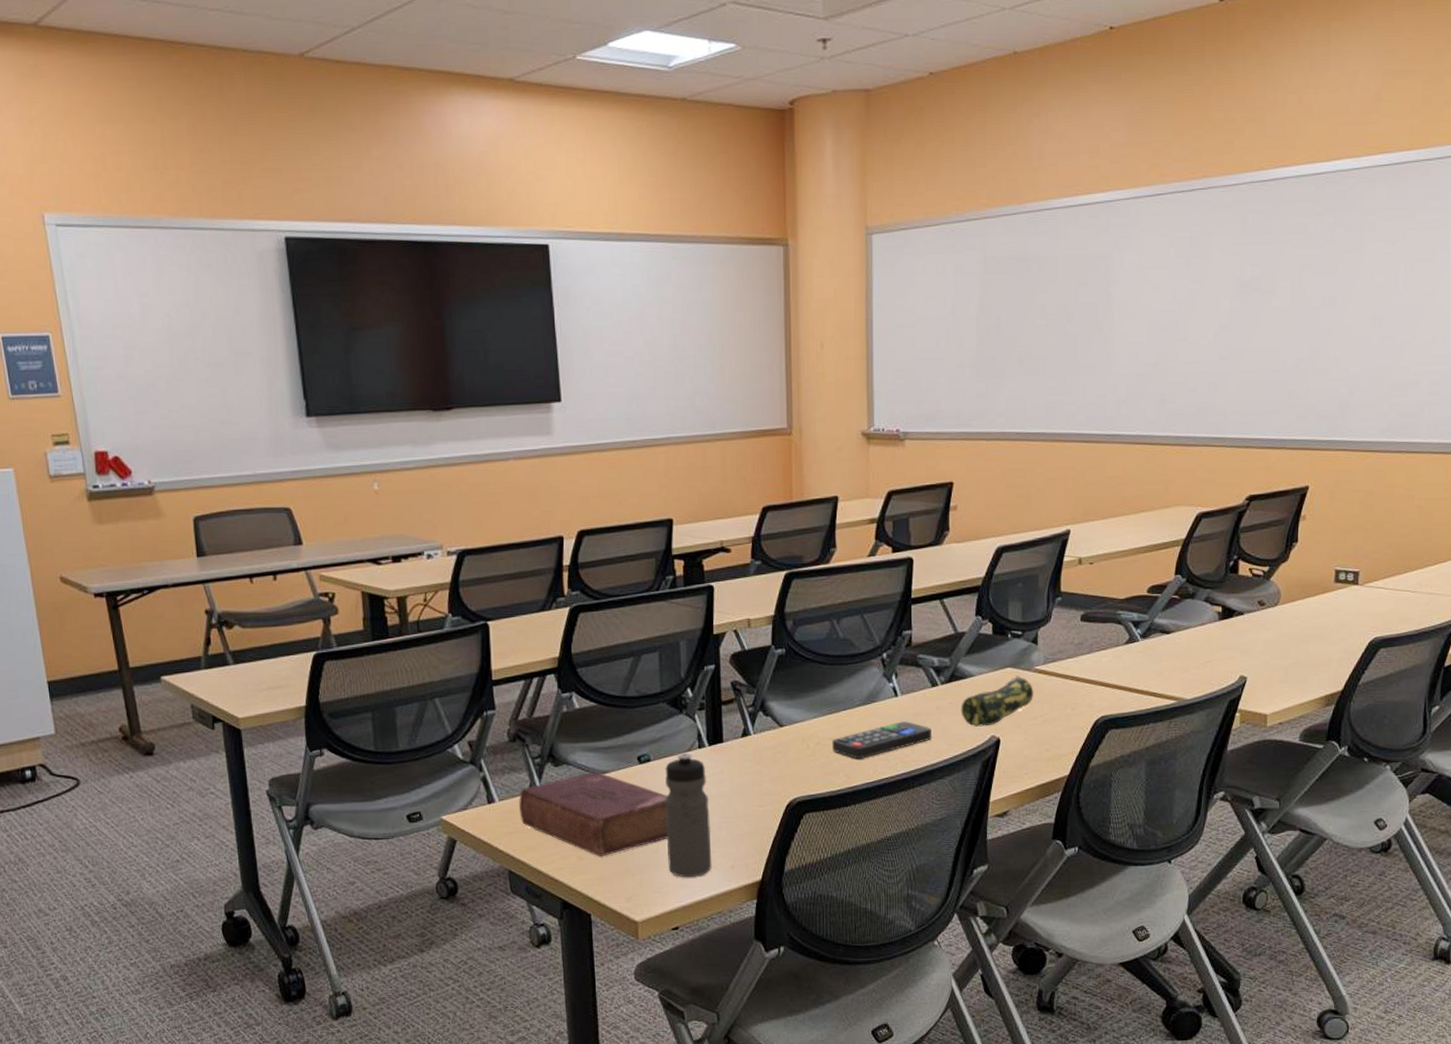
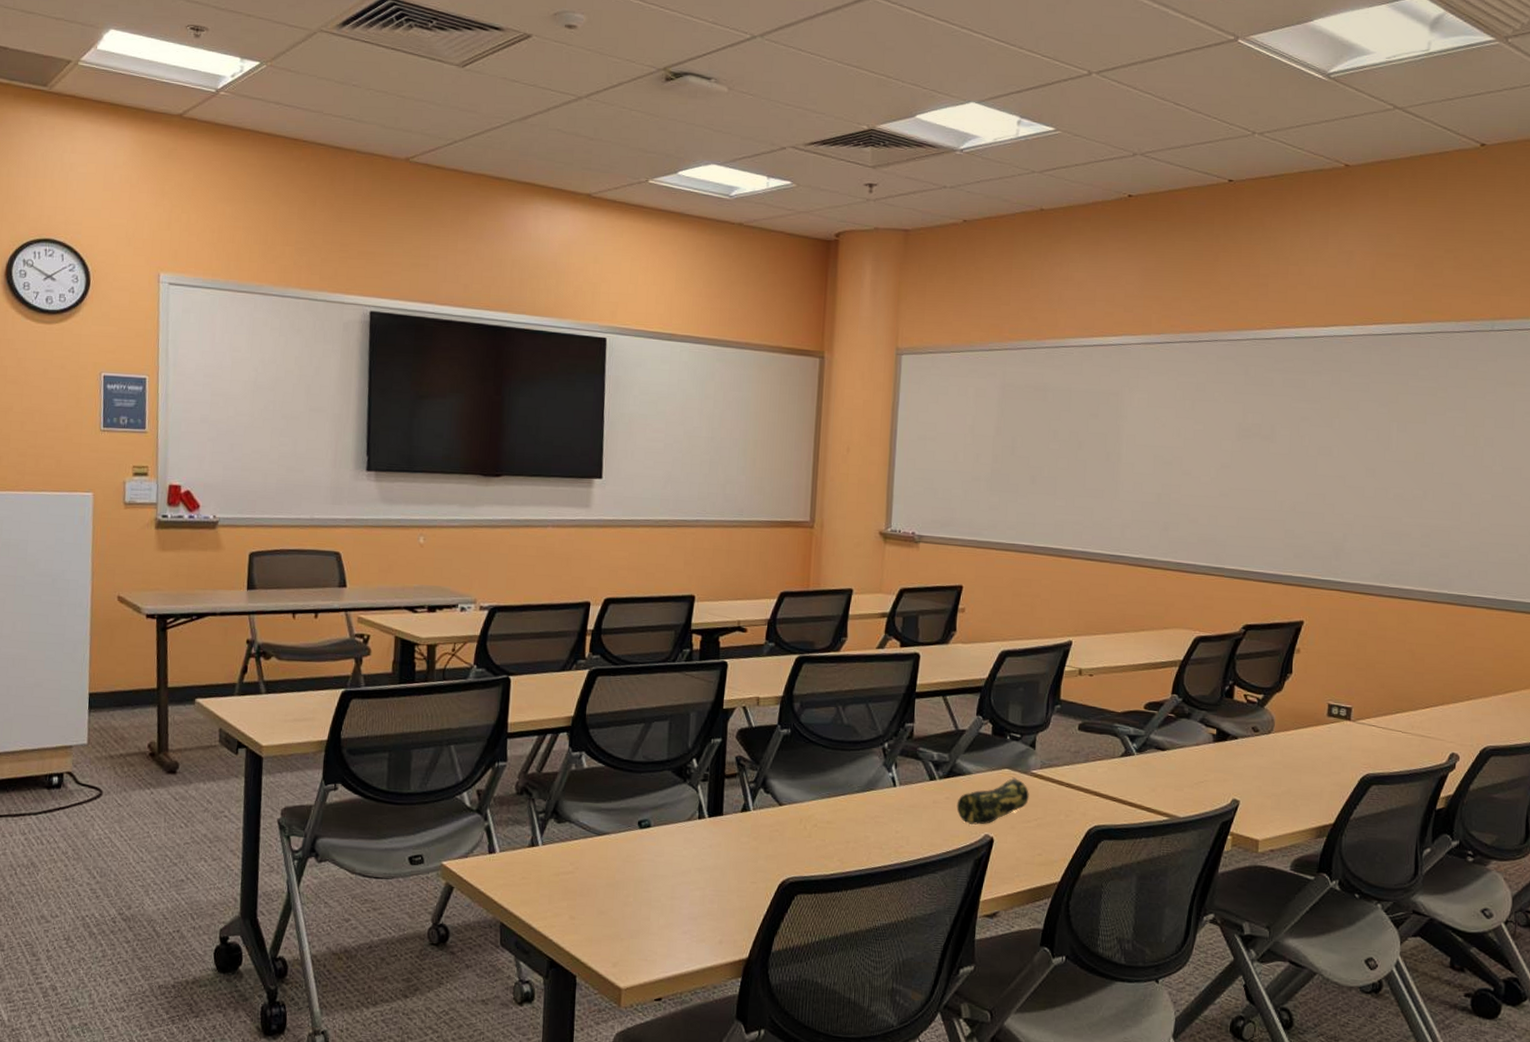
book: present [519,771,669,857] -> none [518,832,664,918]
water bottle: present [665,753,712,878] -> none [657,822,704,949]
remote control: present [832,721,931,759] -> none [828,811,927,845]

